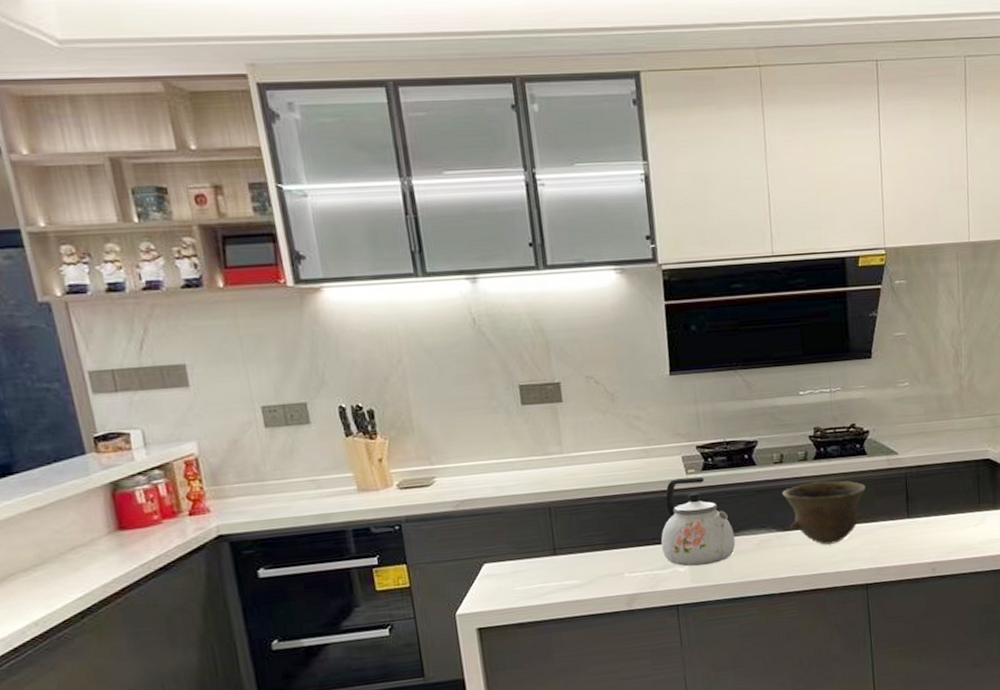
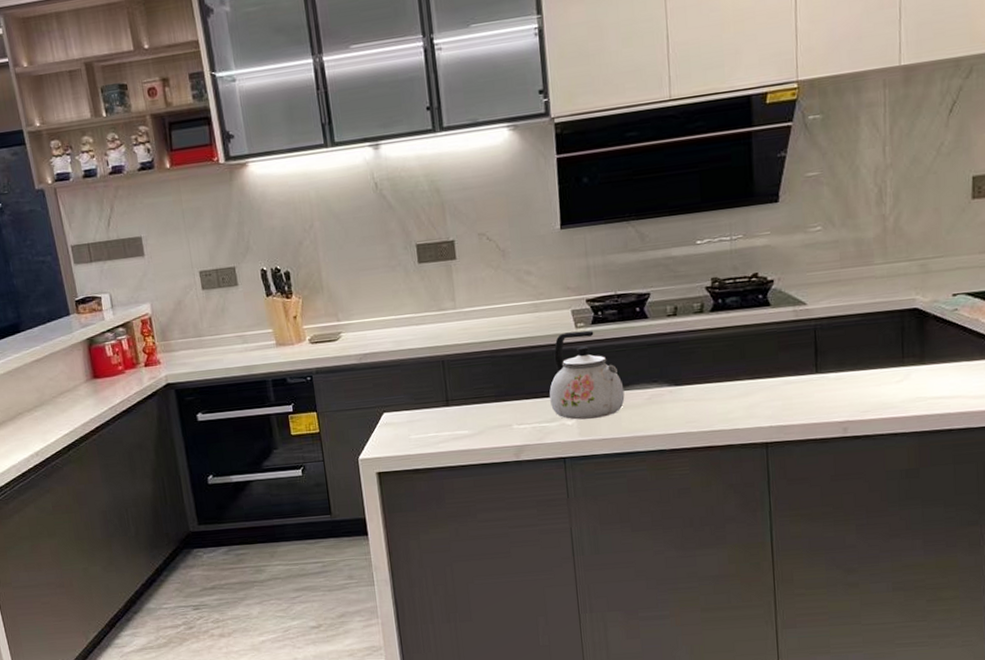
bowl: present [782,481,866,545] -> none [675,333,768,401]

